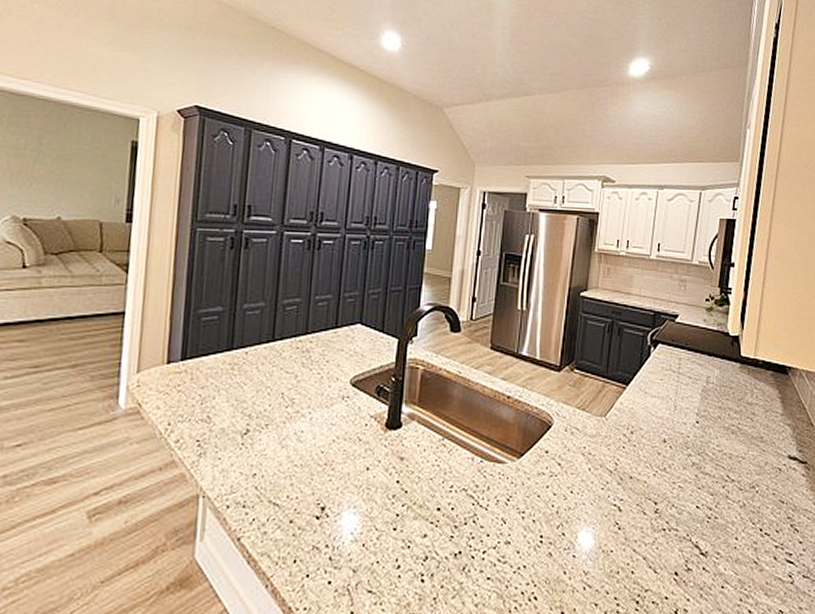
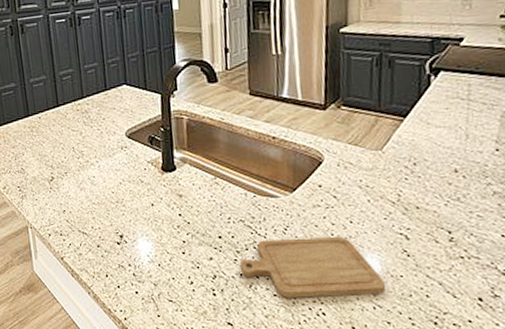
chopping board: none [455,507,596,581] -> present [239,236,385,298]

